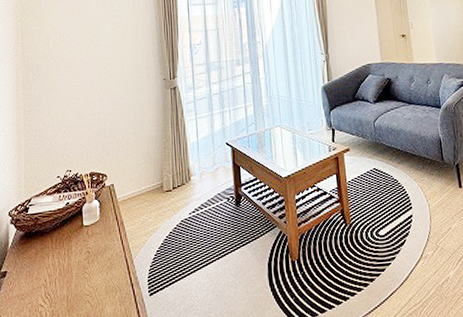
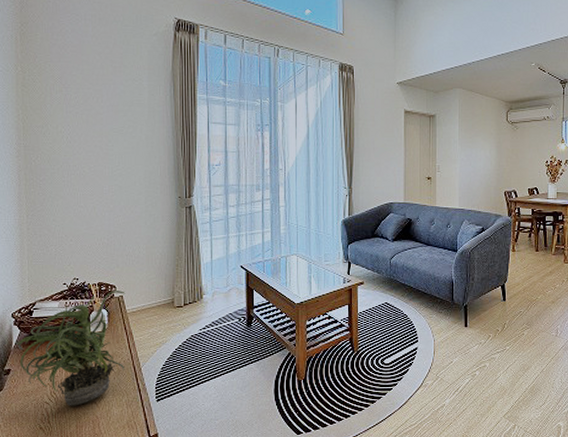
potted plant: none [14,179,117,308] -> present [17,291,126,406]

